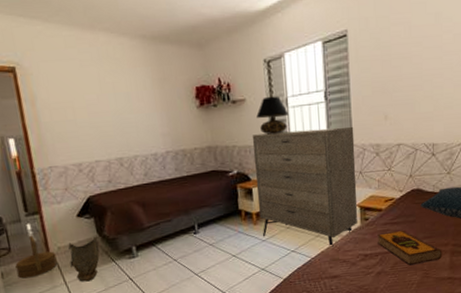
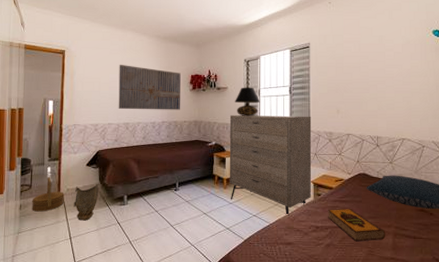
wall art: none [96,79,187,141] -> present [118,64,181,110]

